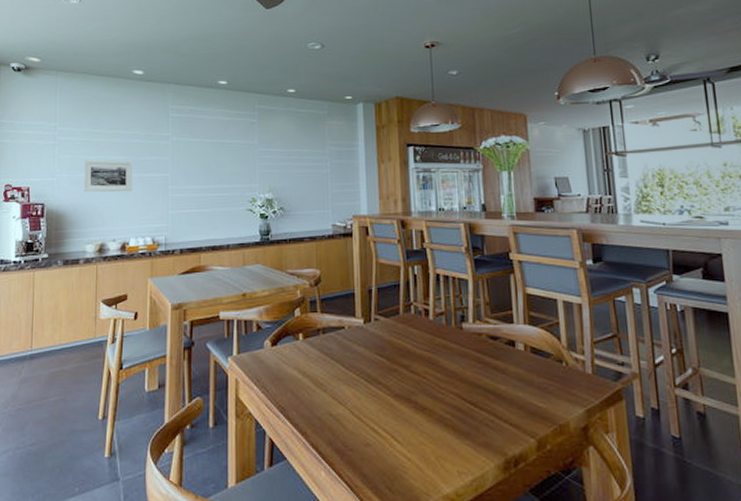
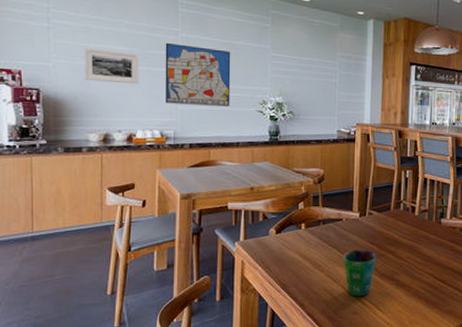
wall art: none [156,147,220,209] -> present [165,42,231,106]
cup: none [348,364,388,424] -> present [343,250,377,297]

